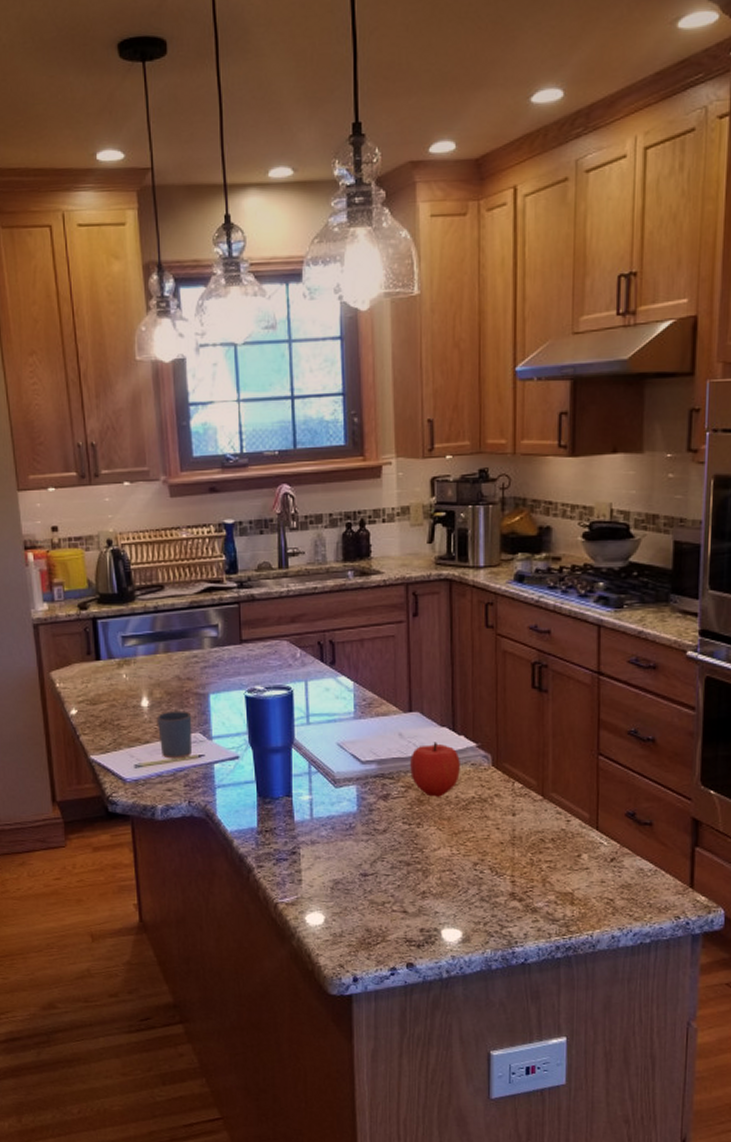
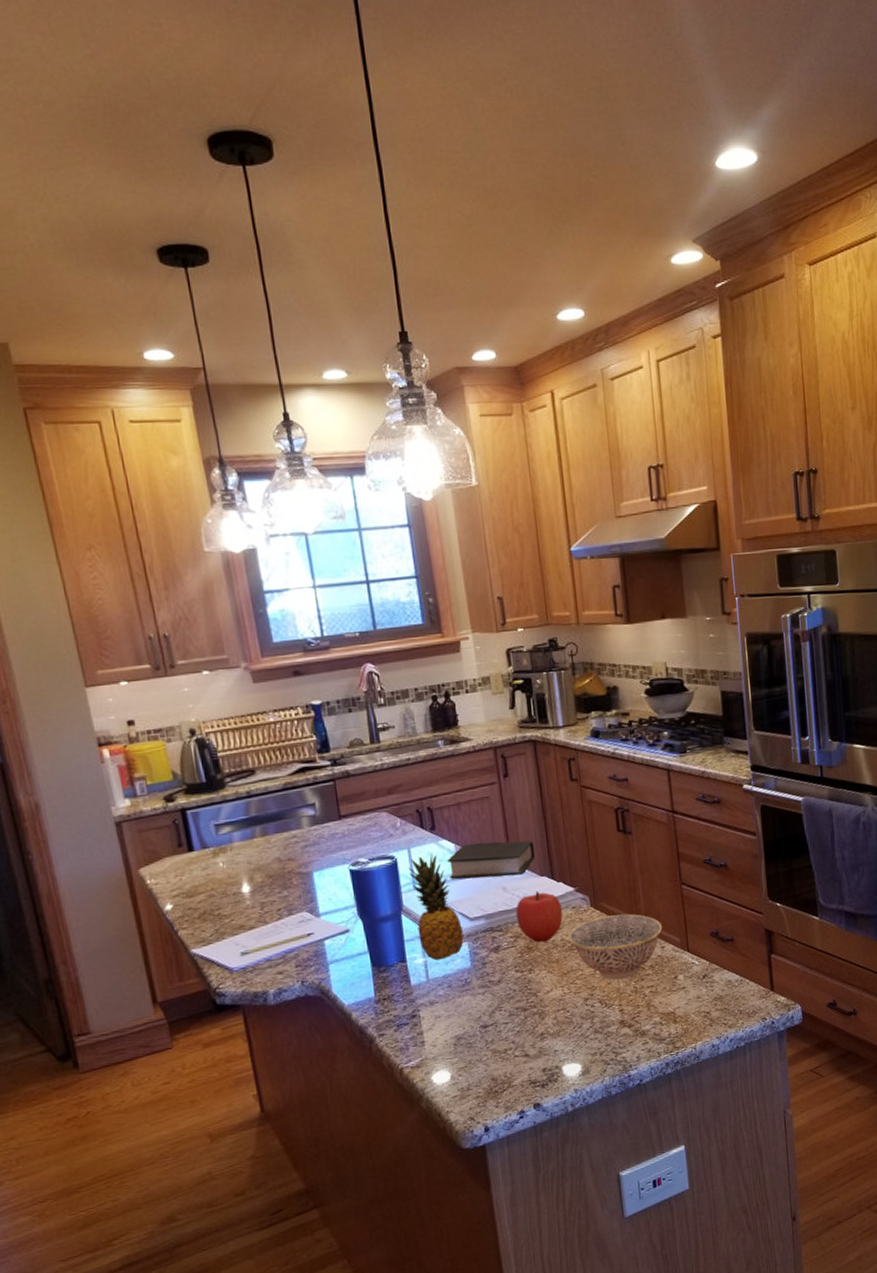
mug: present [156,711,193,759] -> none [259,891,301,942]
fruit: none [303,689,352,800] -> present [408,853,464,961]
book: none [345,683,438,722] -> present [448,840,536,880]
bowl: none [464,779,571,848] -> present [568,914,663,980]

